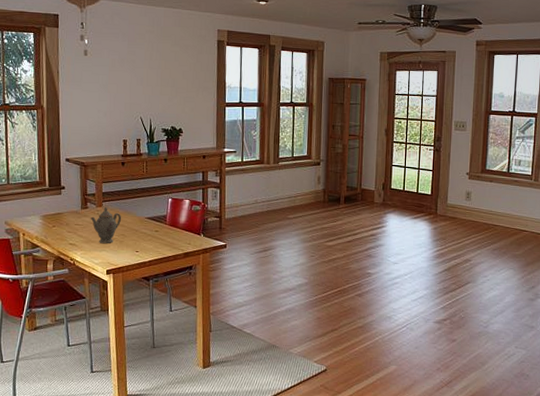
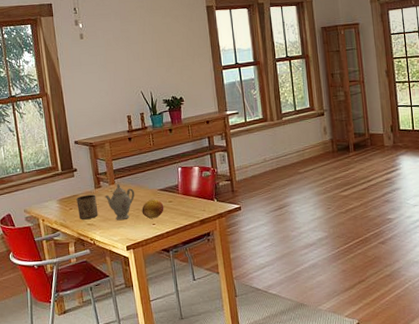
cup: none [60,214,82,239] -> present [76,194,99,220]
fruit: none [126,226,150,246] -> present [142,198,164,219]

